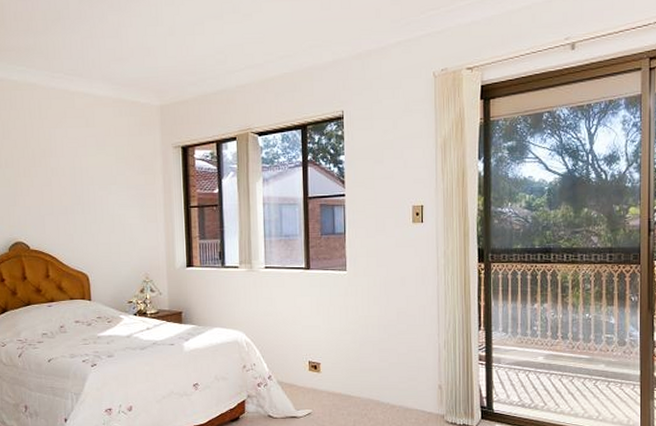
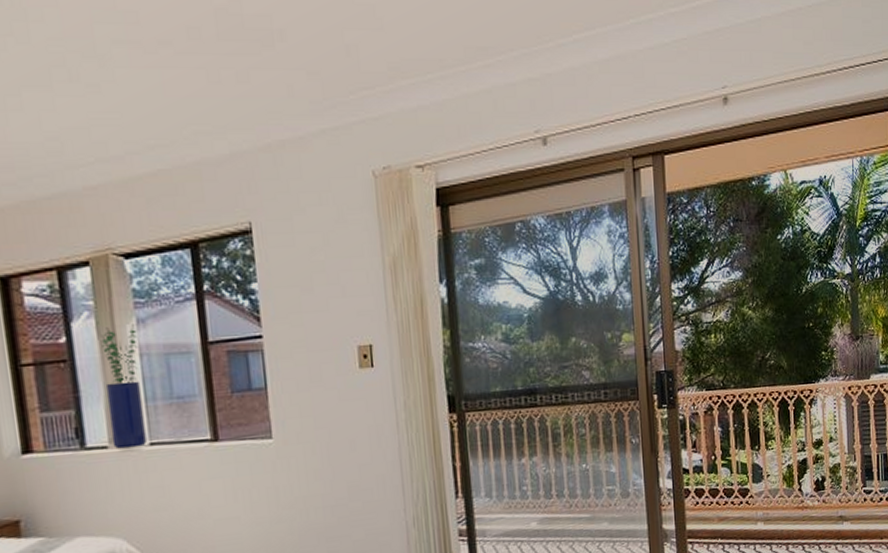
vase: none [240,182,263,269] -> present [101,324,147,449]

